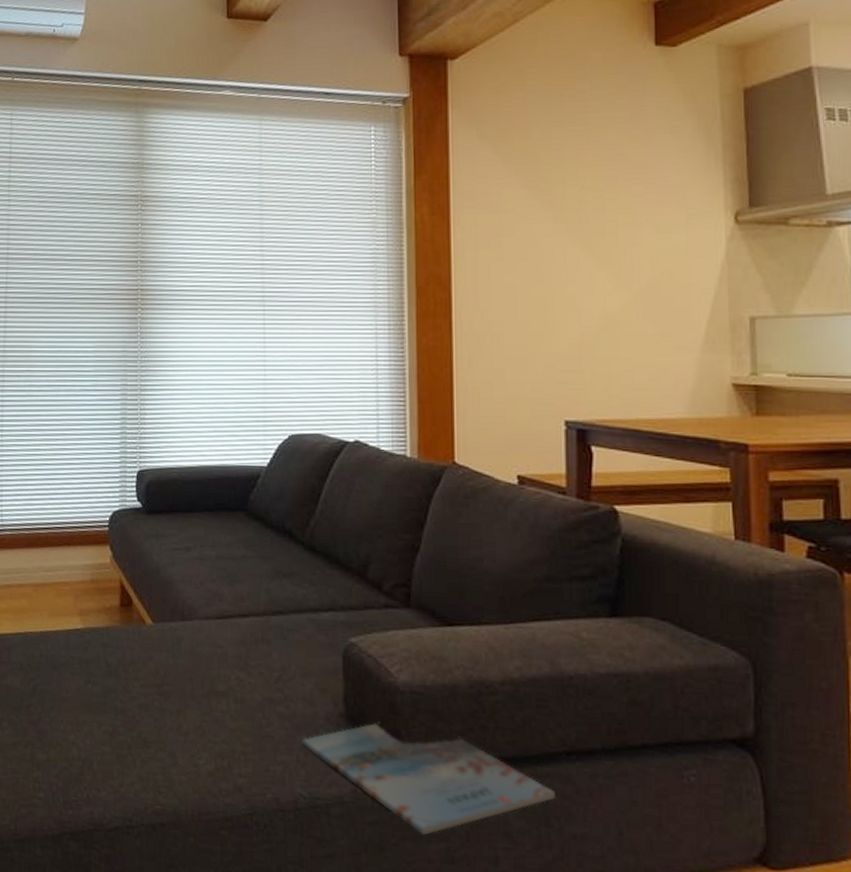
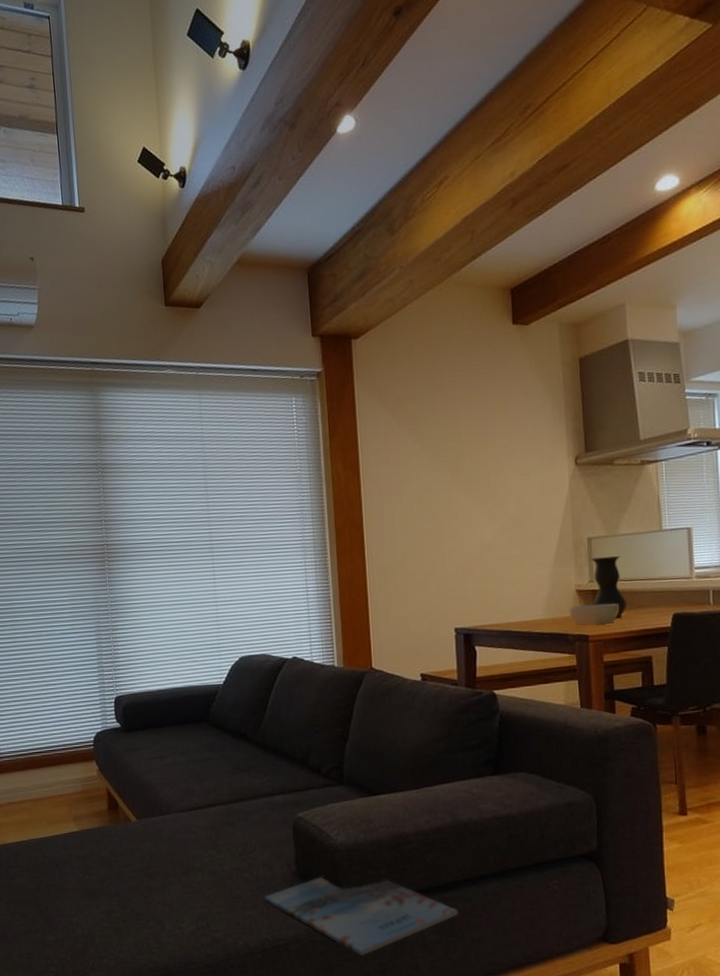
bowl: none [721,403,794,431] -> present [569,603,620,626]
vase: none [753,342,804,425] -> present [591,555,627,618]

